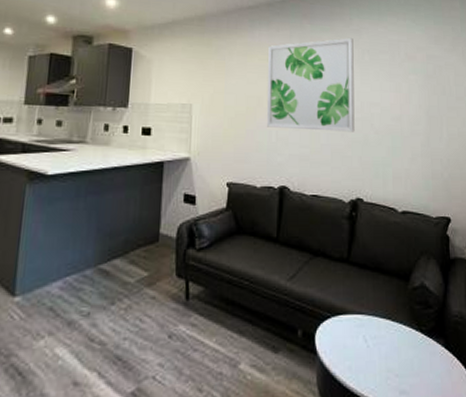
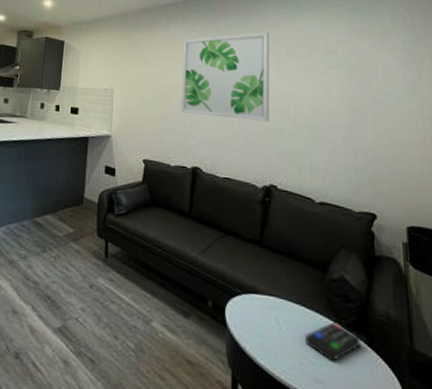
remote control: none [391,331,439,370] -> present [305,323,361,361]

